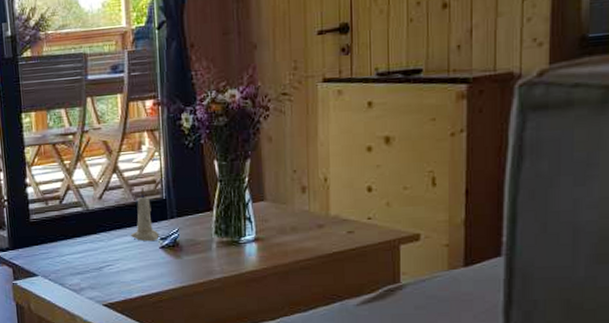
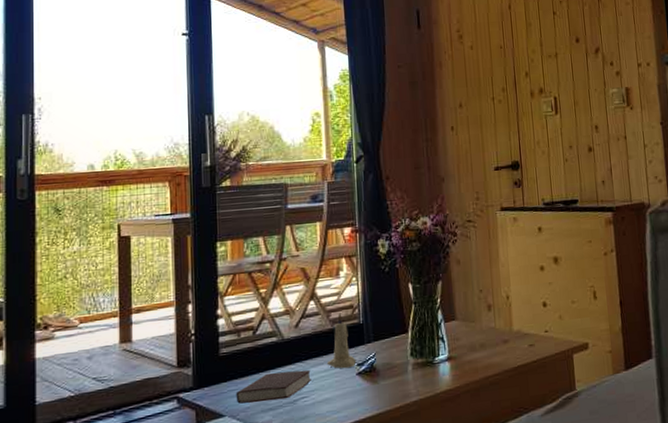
book: none [46,240,116,266] -> present [235,369,311,404]

